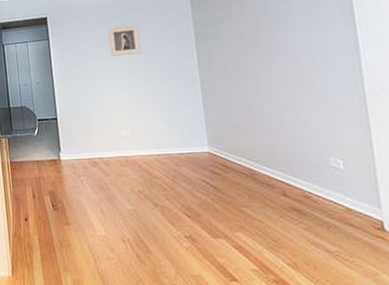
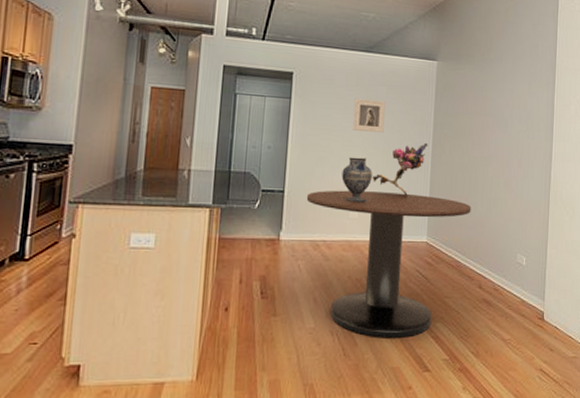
dining table: none [77,106,258,247] -> present [306,190,471,338]
ceramic jug: none [107,79,138,122] -> present [341,157,372,203]
bouquet: none [137,55,192,109] -> present [372,142,428,196]

